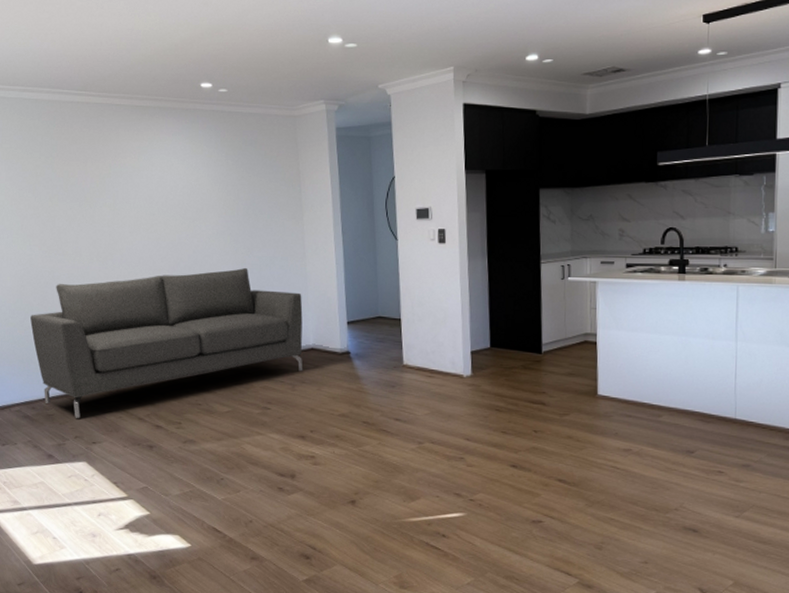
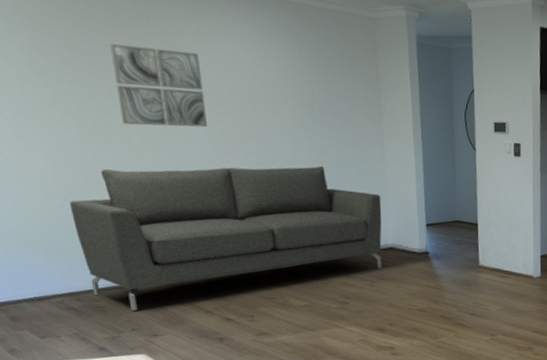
wall art: none [67,168,145,242] -> present [109,43,208,128]

